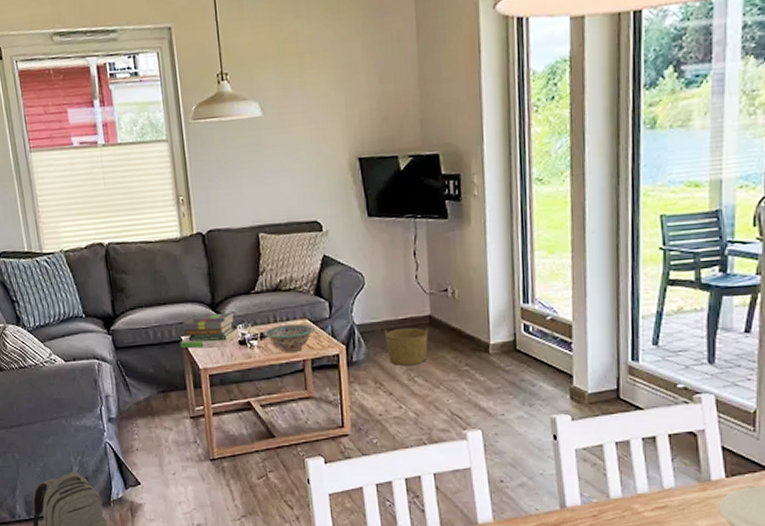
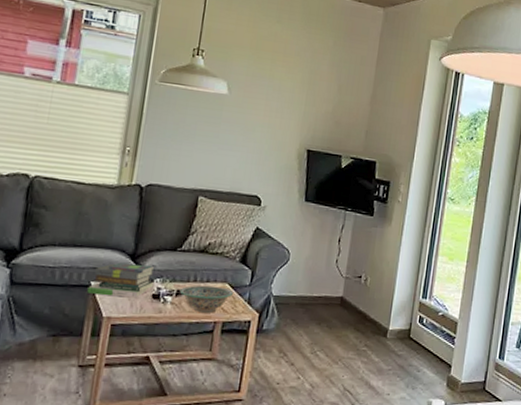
basket: present [384,327,429,366] -> none [297,304,338,341]

